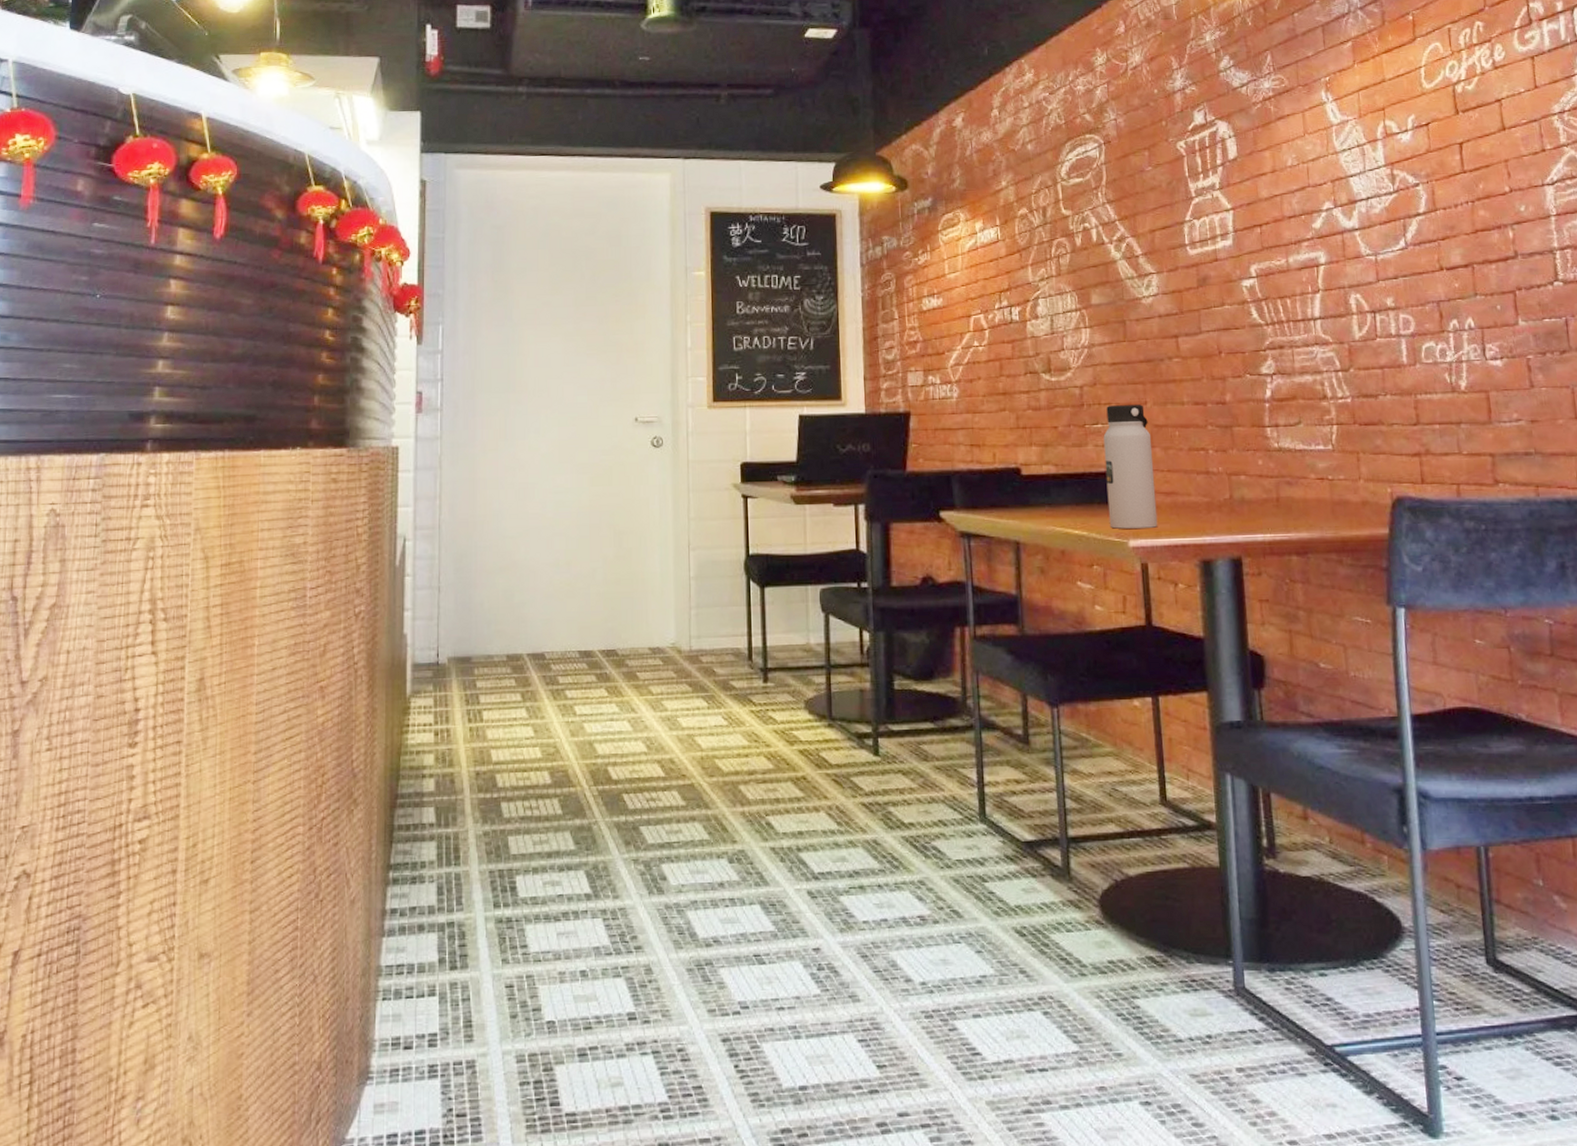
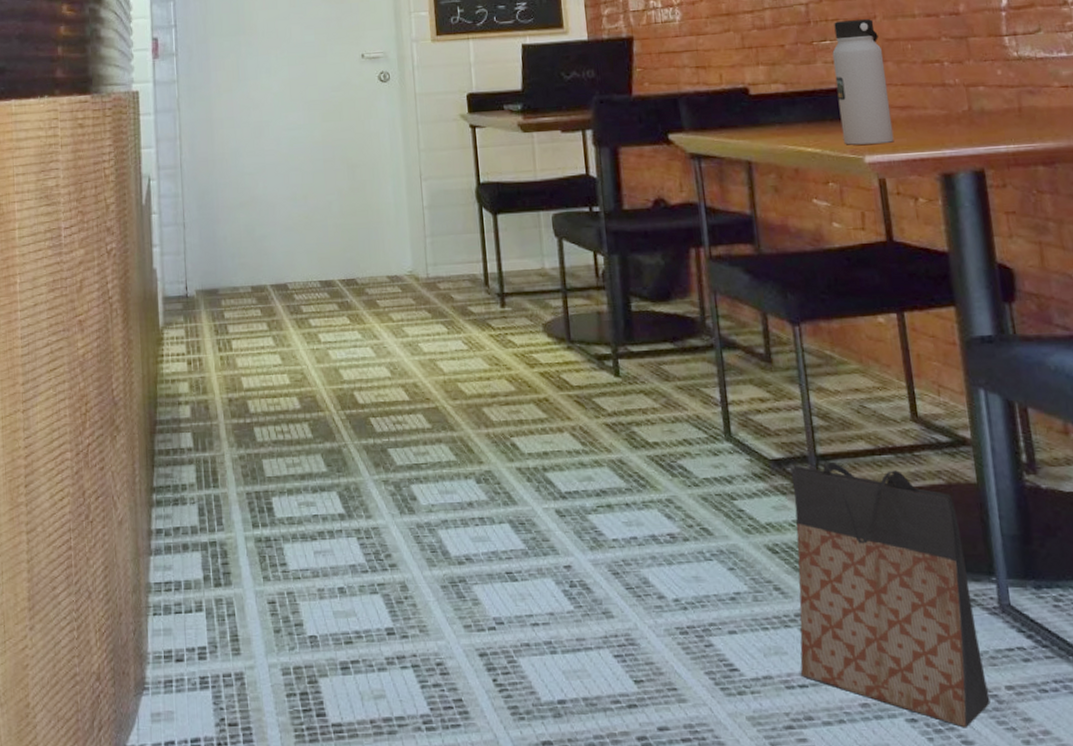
bag: none [1041,844,1221,1111] -> present [790,461,991,728]

